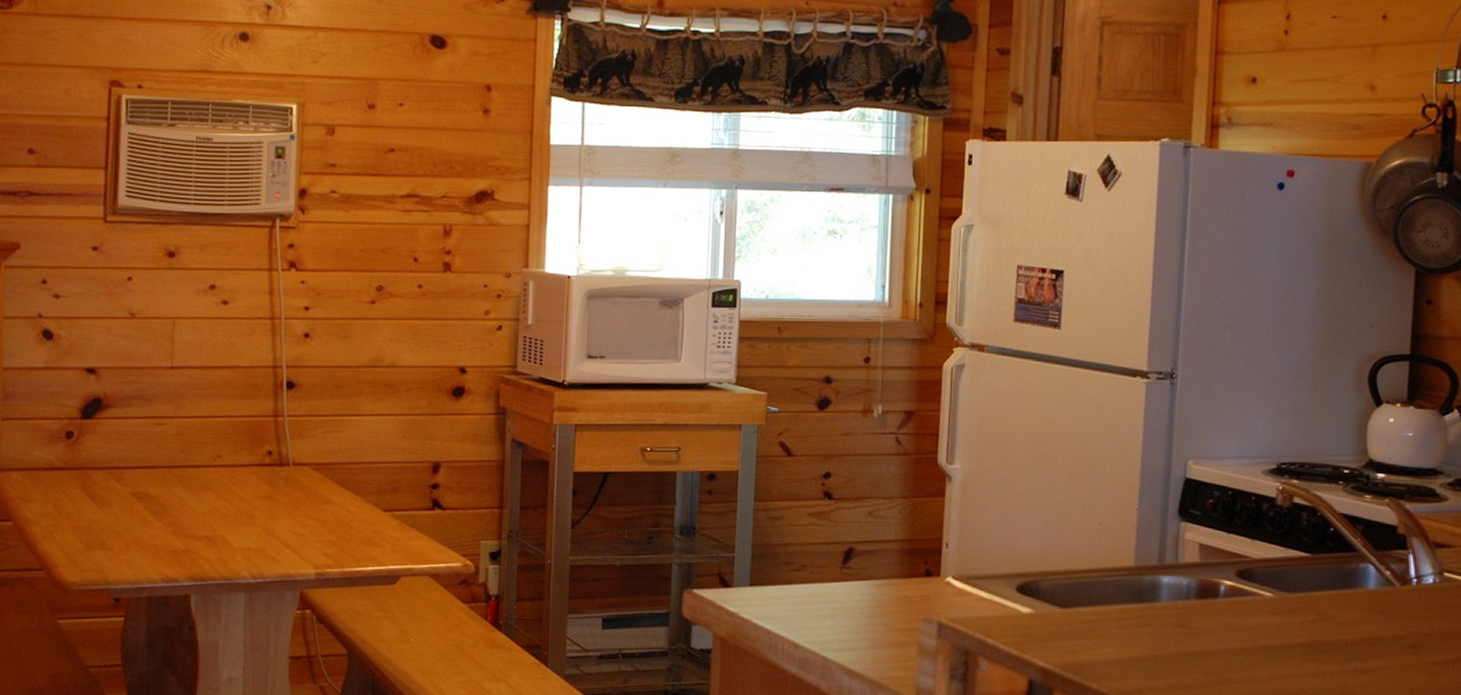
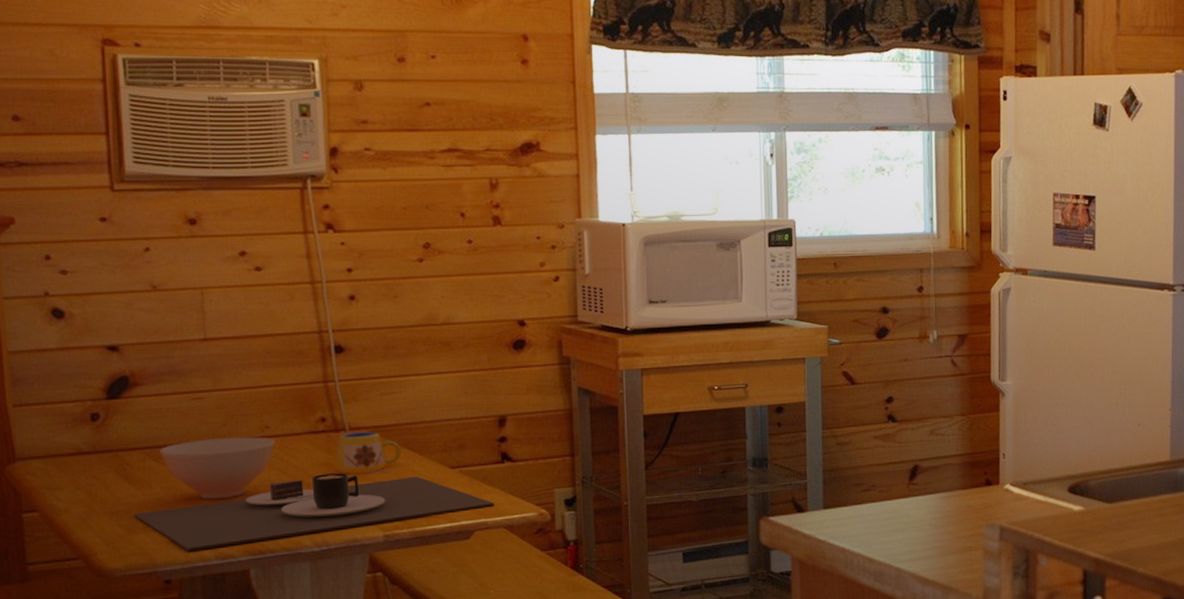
place setting: none [93,507,422,572] -> present [133,473,495,552]
bowl: none [122,464,225,524] -> present [159,437,275,500]
mug: none [277,467,339,511] -> present [335,431,401,475]

